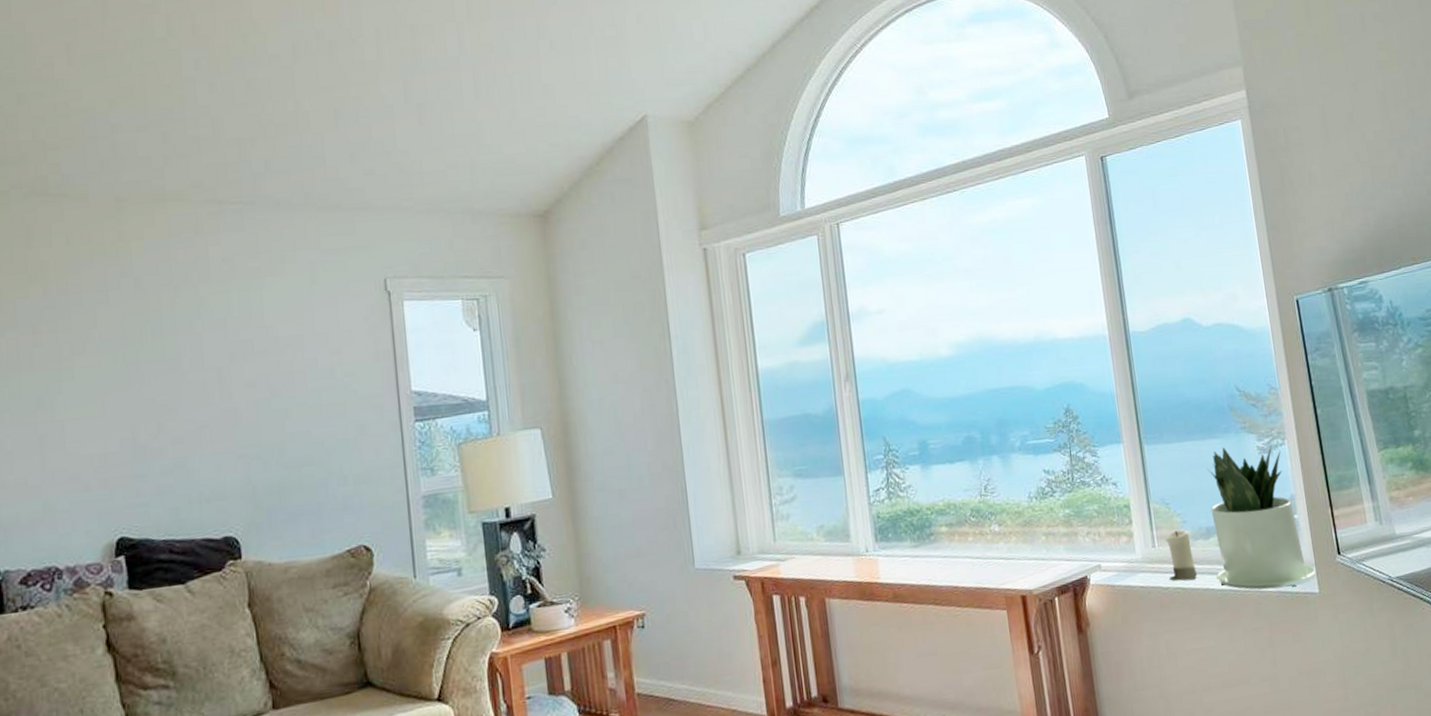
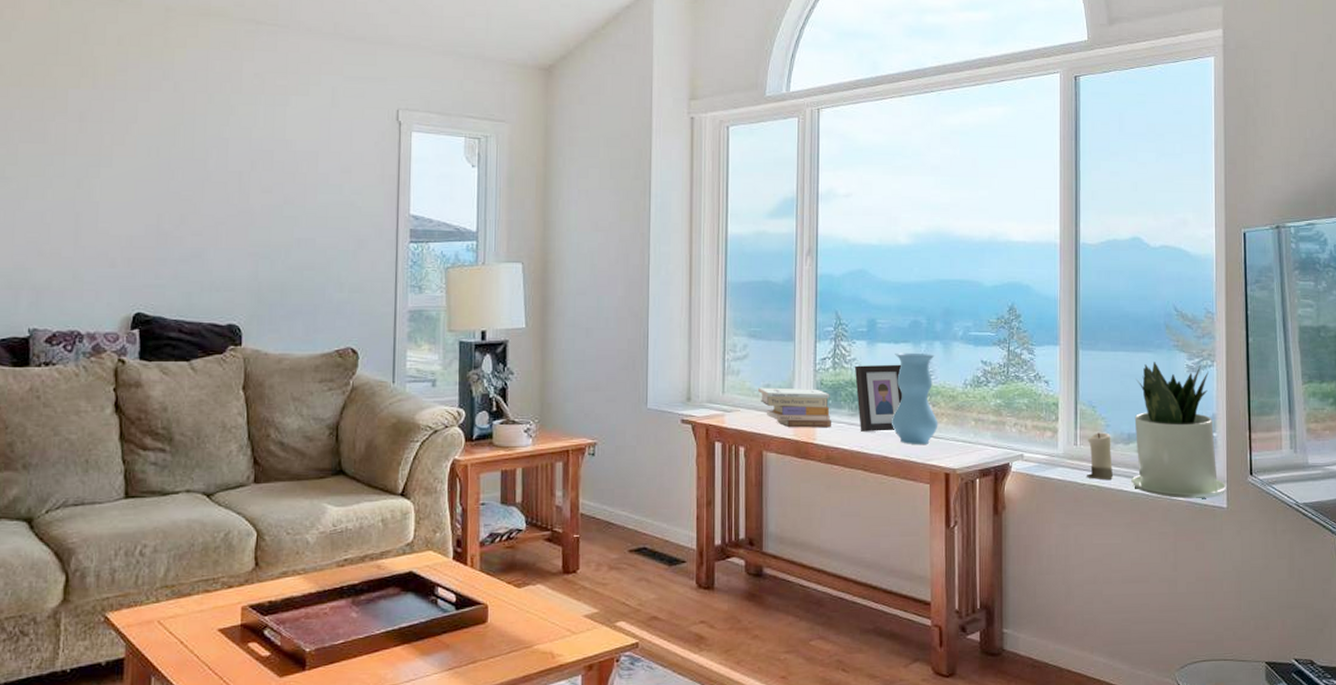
books: none [812,523,894,569] -> present [758,387,831,428]
picture frame: none [910,485,967,563] -> present [854,364,903,432]
vase: none [951,469,1008,570] -> present [892,352,938,444]

